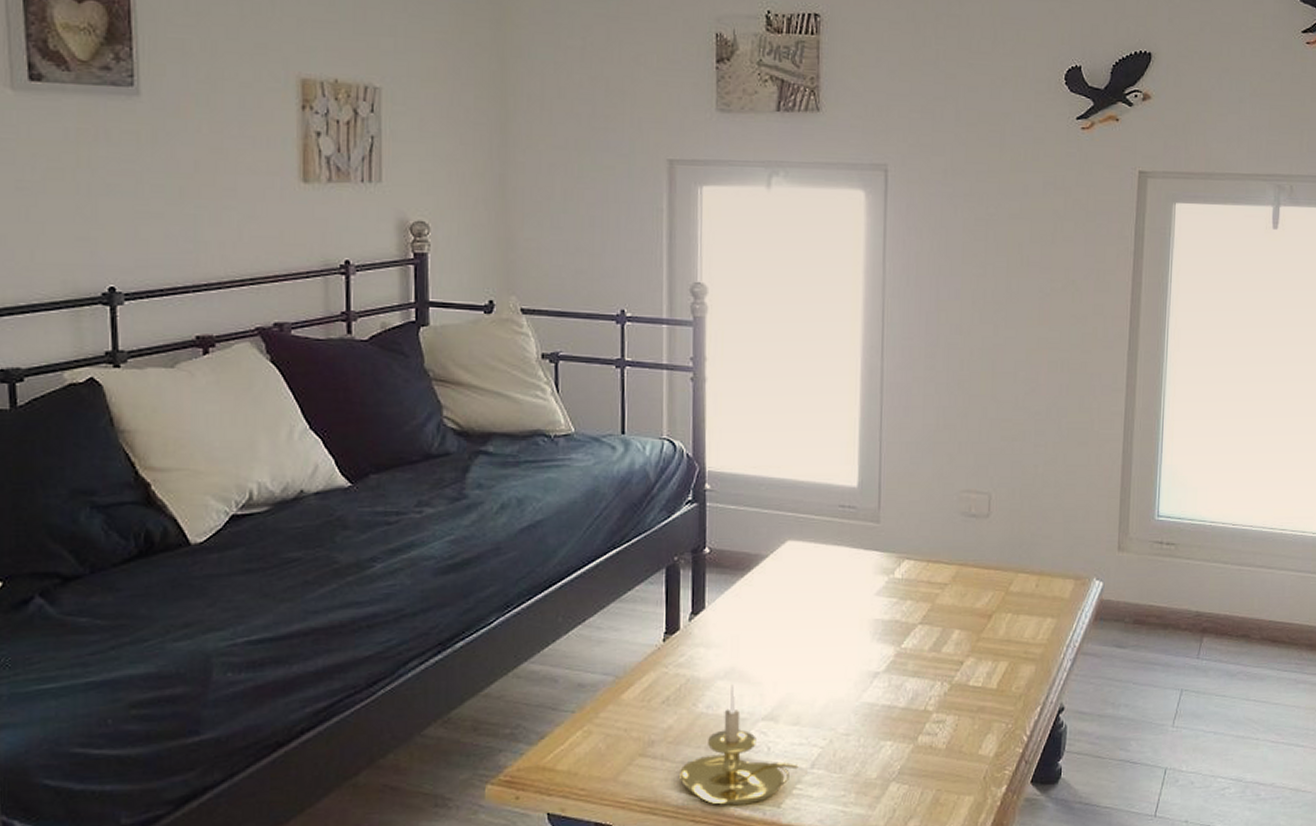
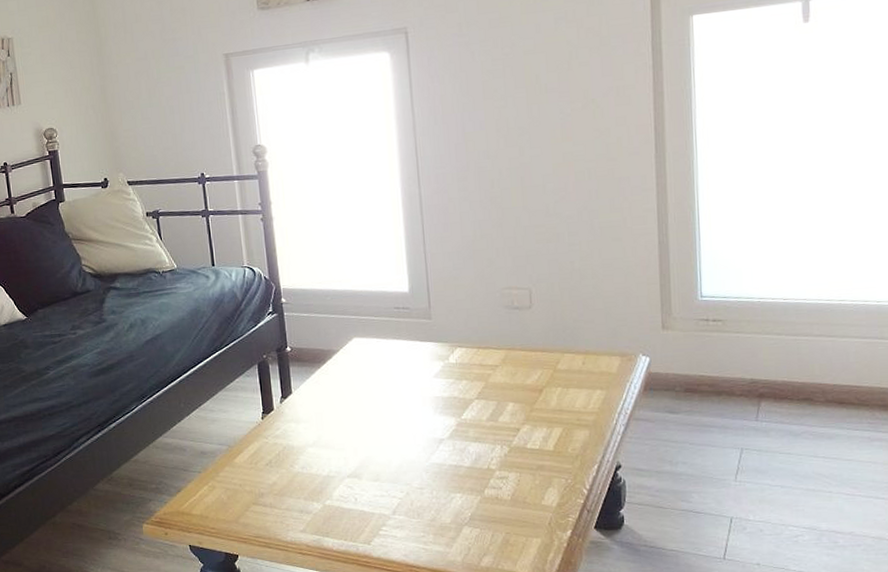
candle holder: present [680,684,799,806] -> none [286,450,382,543]

